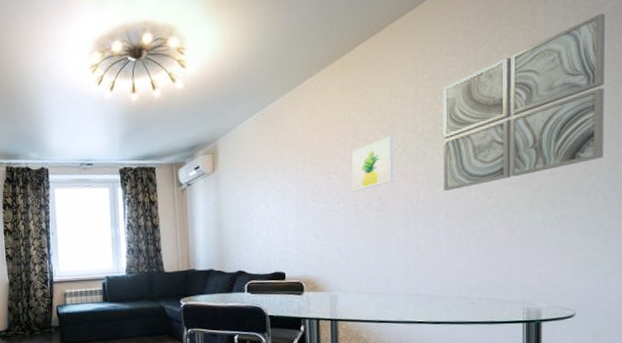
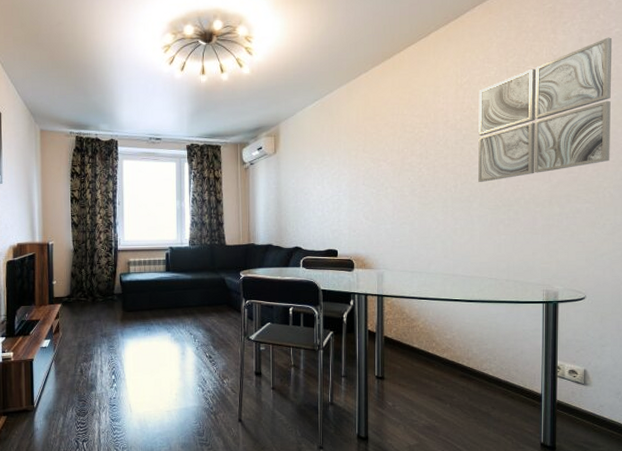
wall art: present [352,136,393,192] -> none [400,131,435,179]

